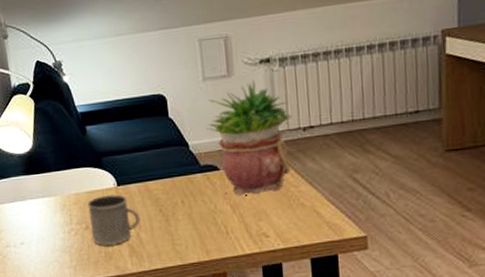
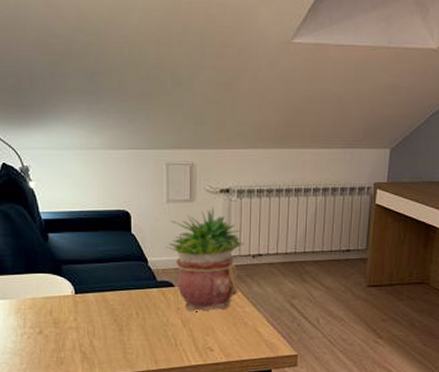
mug: present [86,194,141,247] -> none [42,301,95,351]

